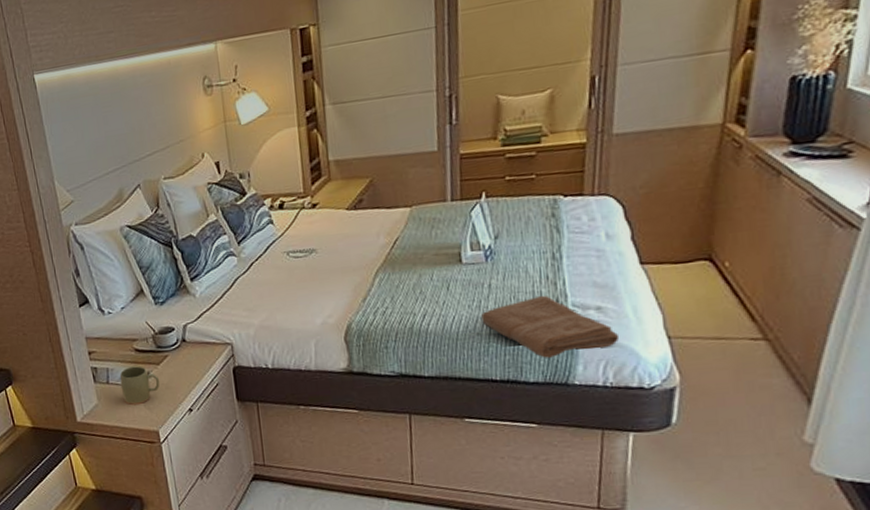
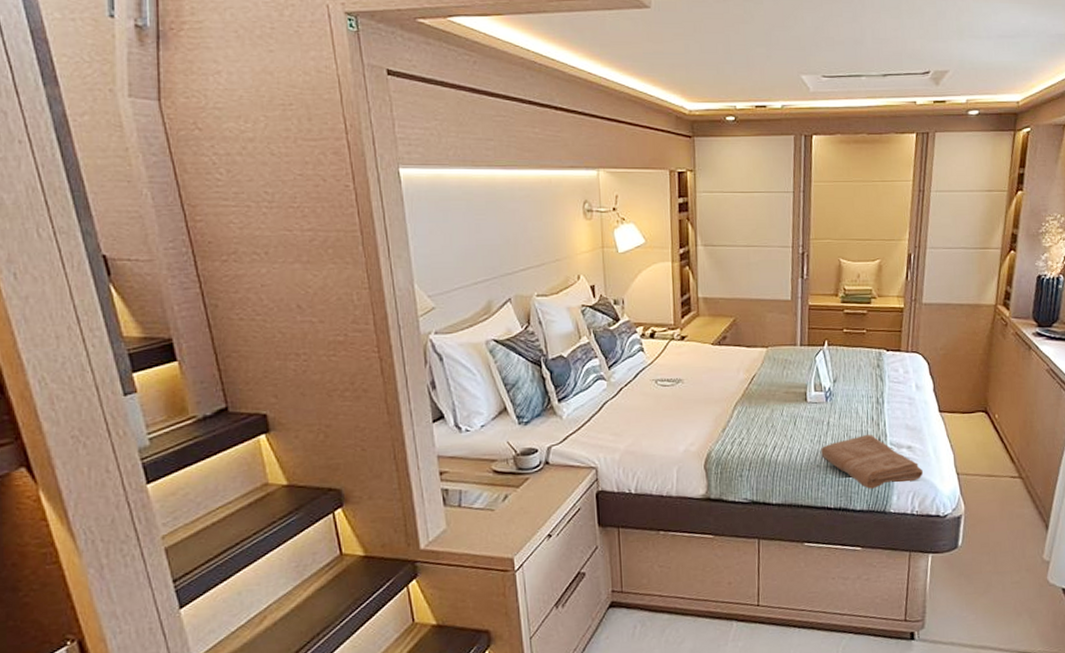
mug: present [119,366,160,405] -> none [474,488,519,530]

